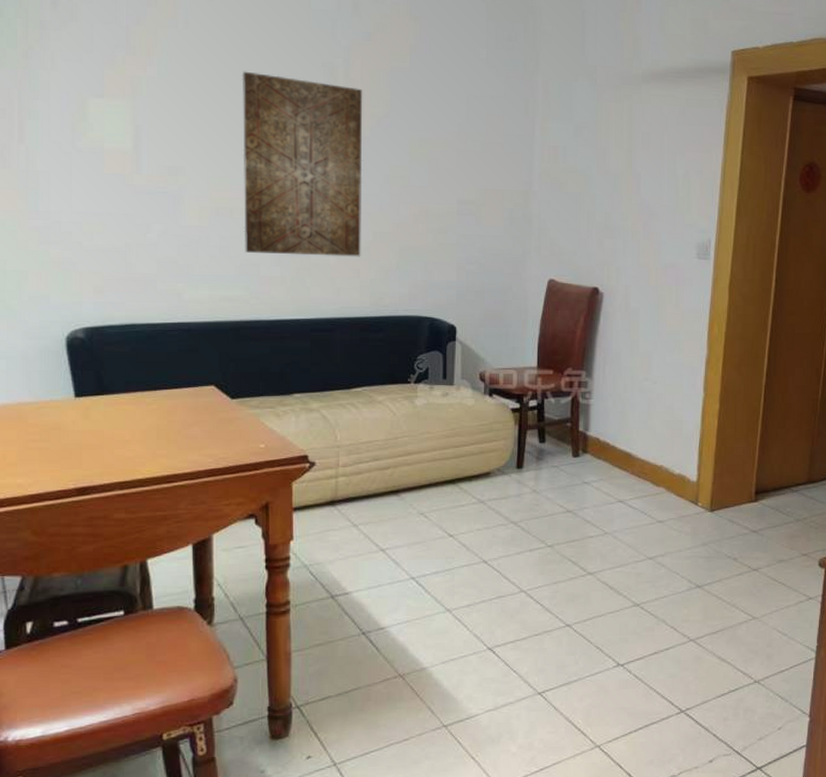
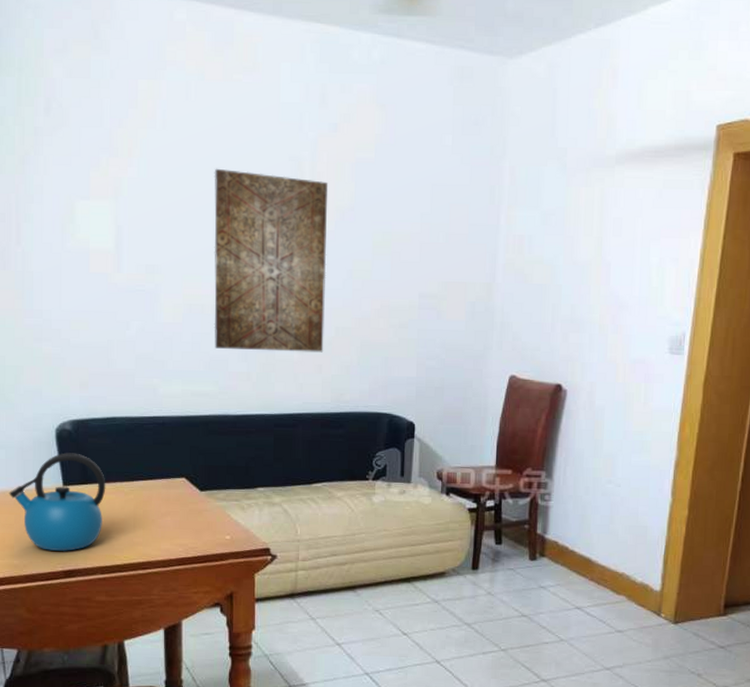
kettle: none [10,362,125,467] -> present [9,452,106,551]

